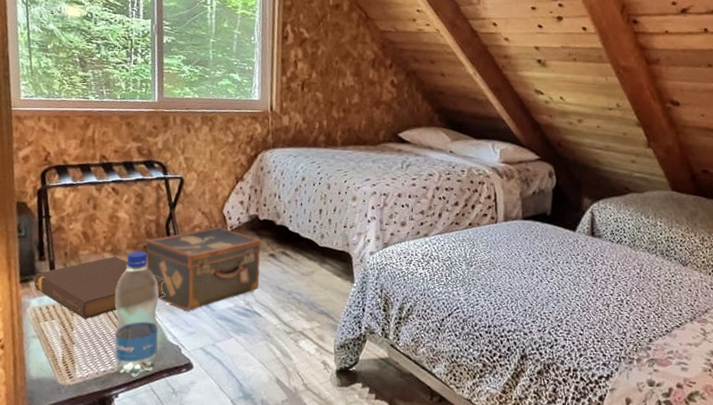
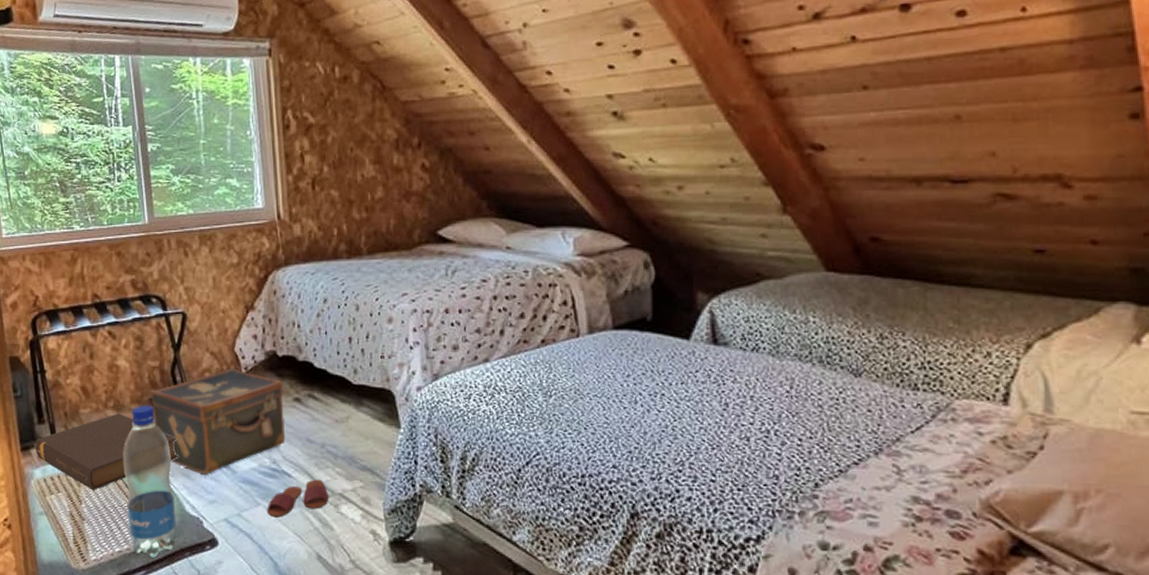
slippers: none [237,319,290,348] -> present [267,479,328,517]

